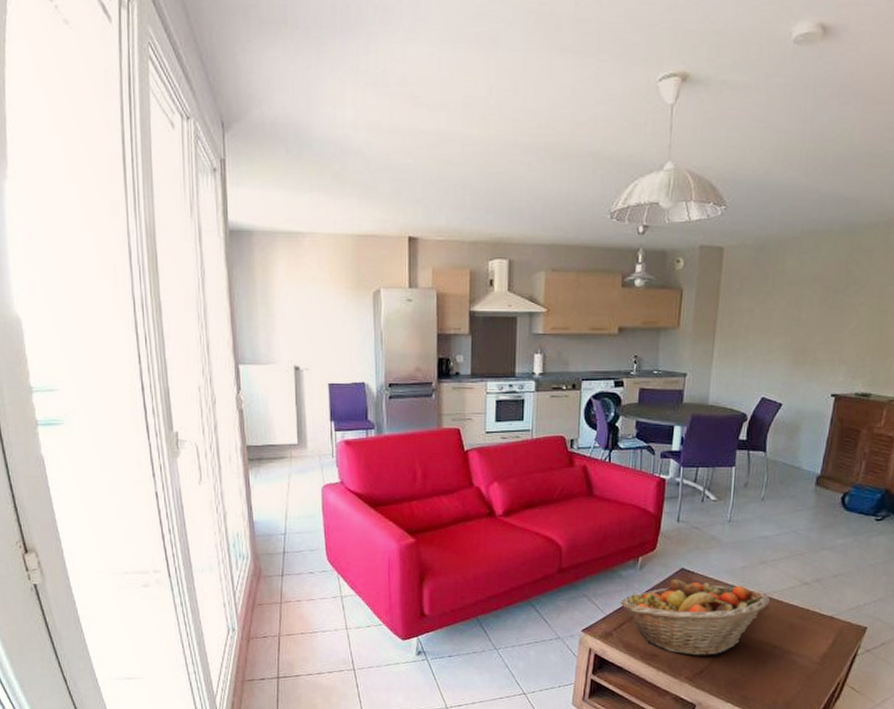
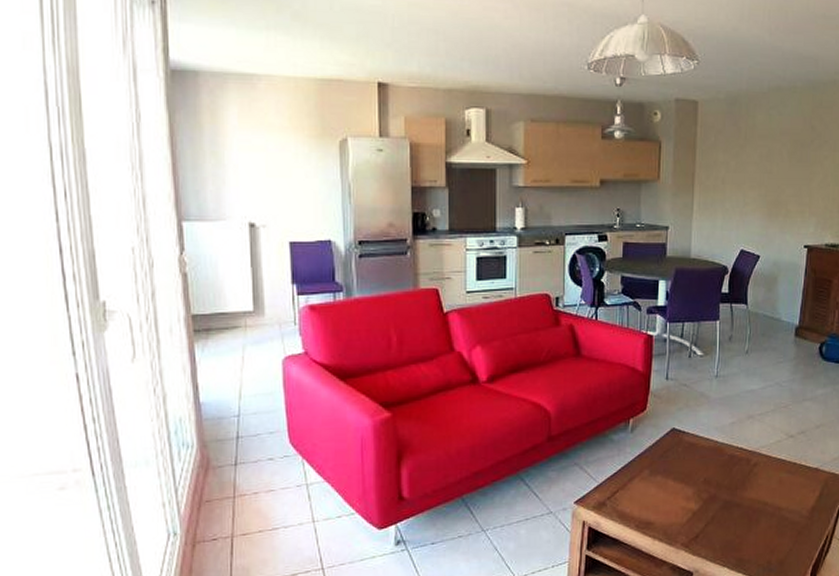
fruit basket: present [619,579,770,656] -> none [612,440,759,520]

